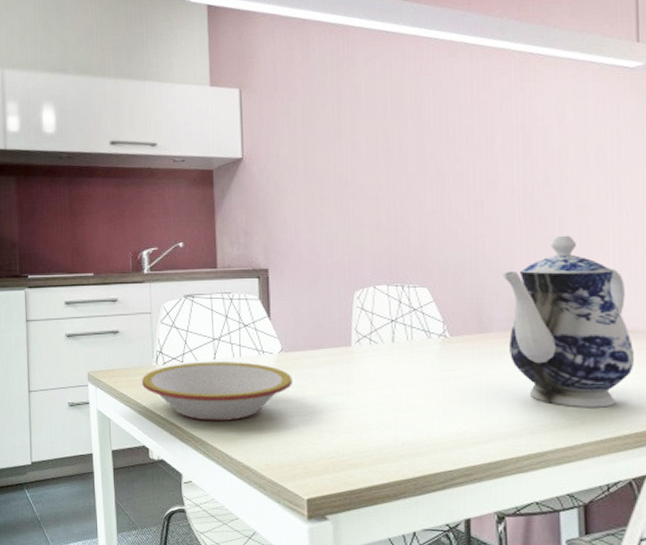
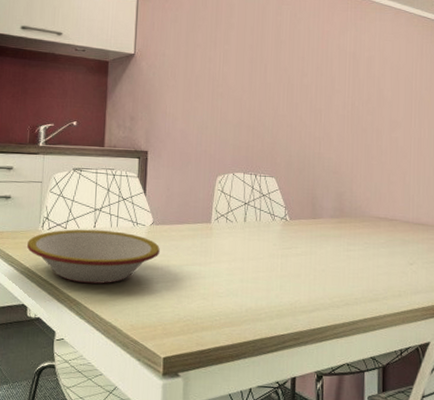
teapot: present [503,235,635,408] -> none [333,143,425,286]

